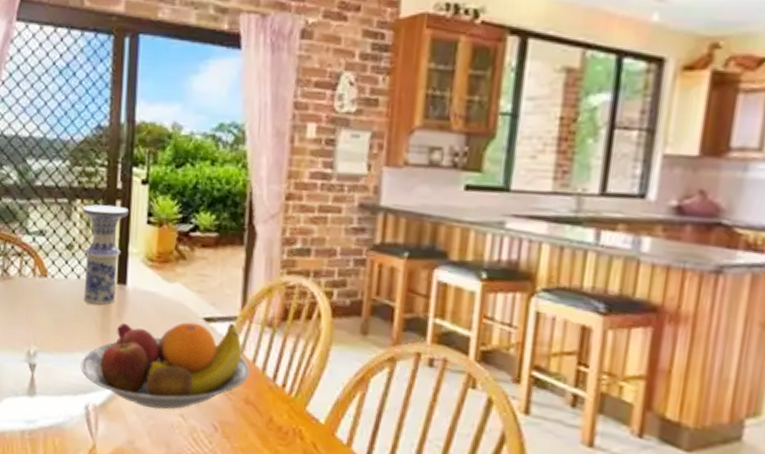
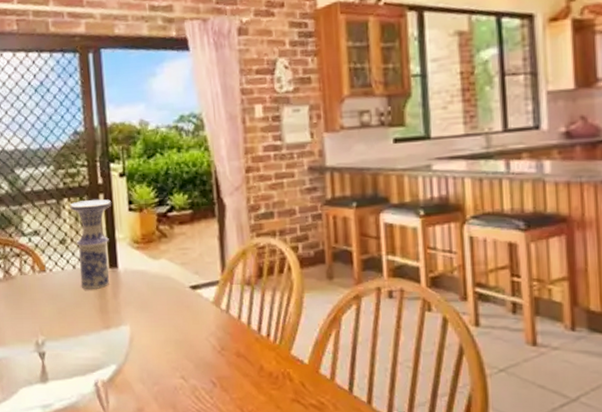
fruit bowl: present [80,322,250,410] -> none [86,286,237,376]

